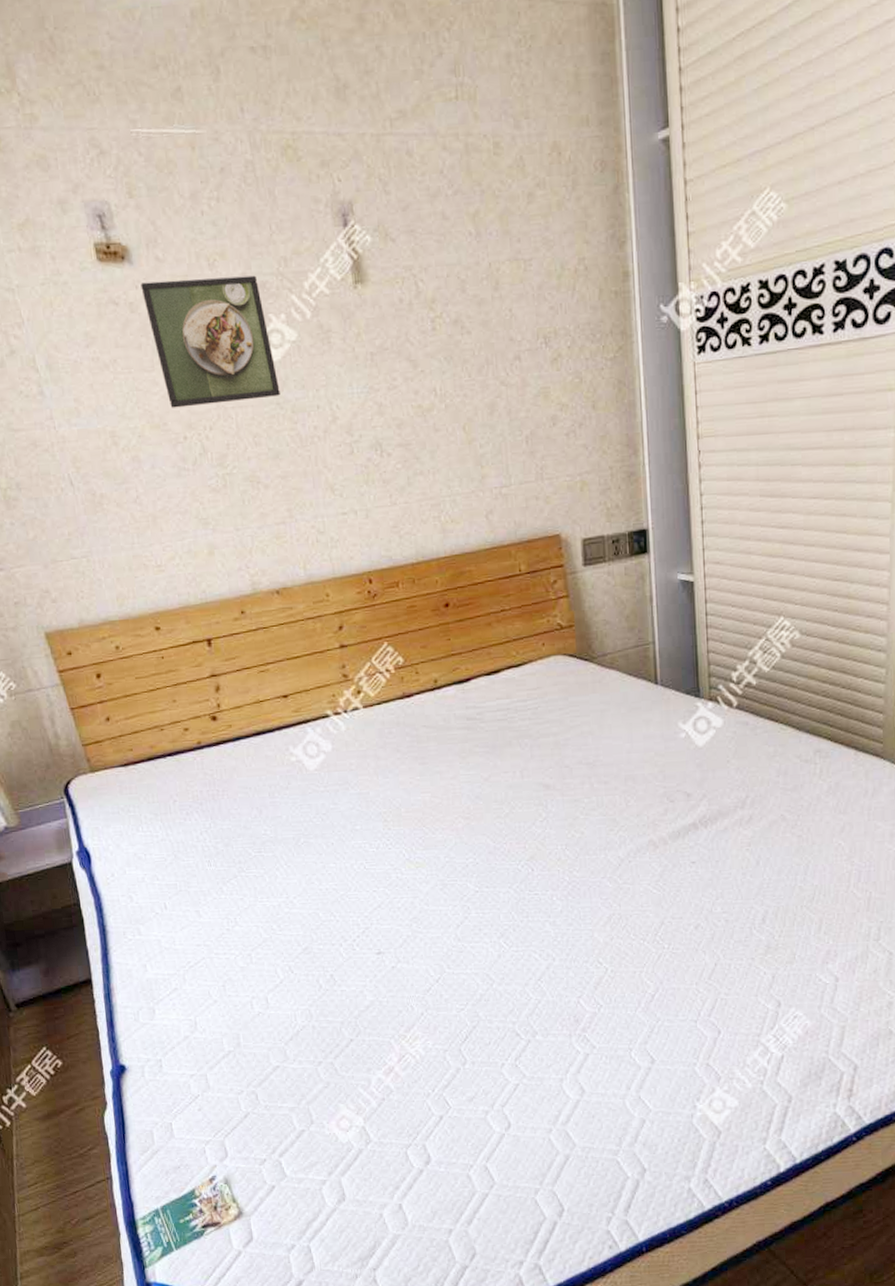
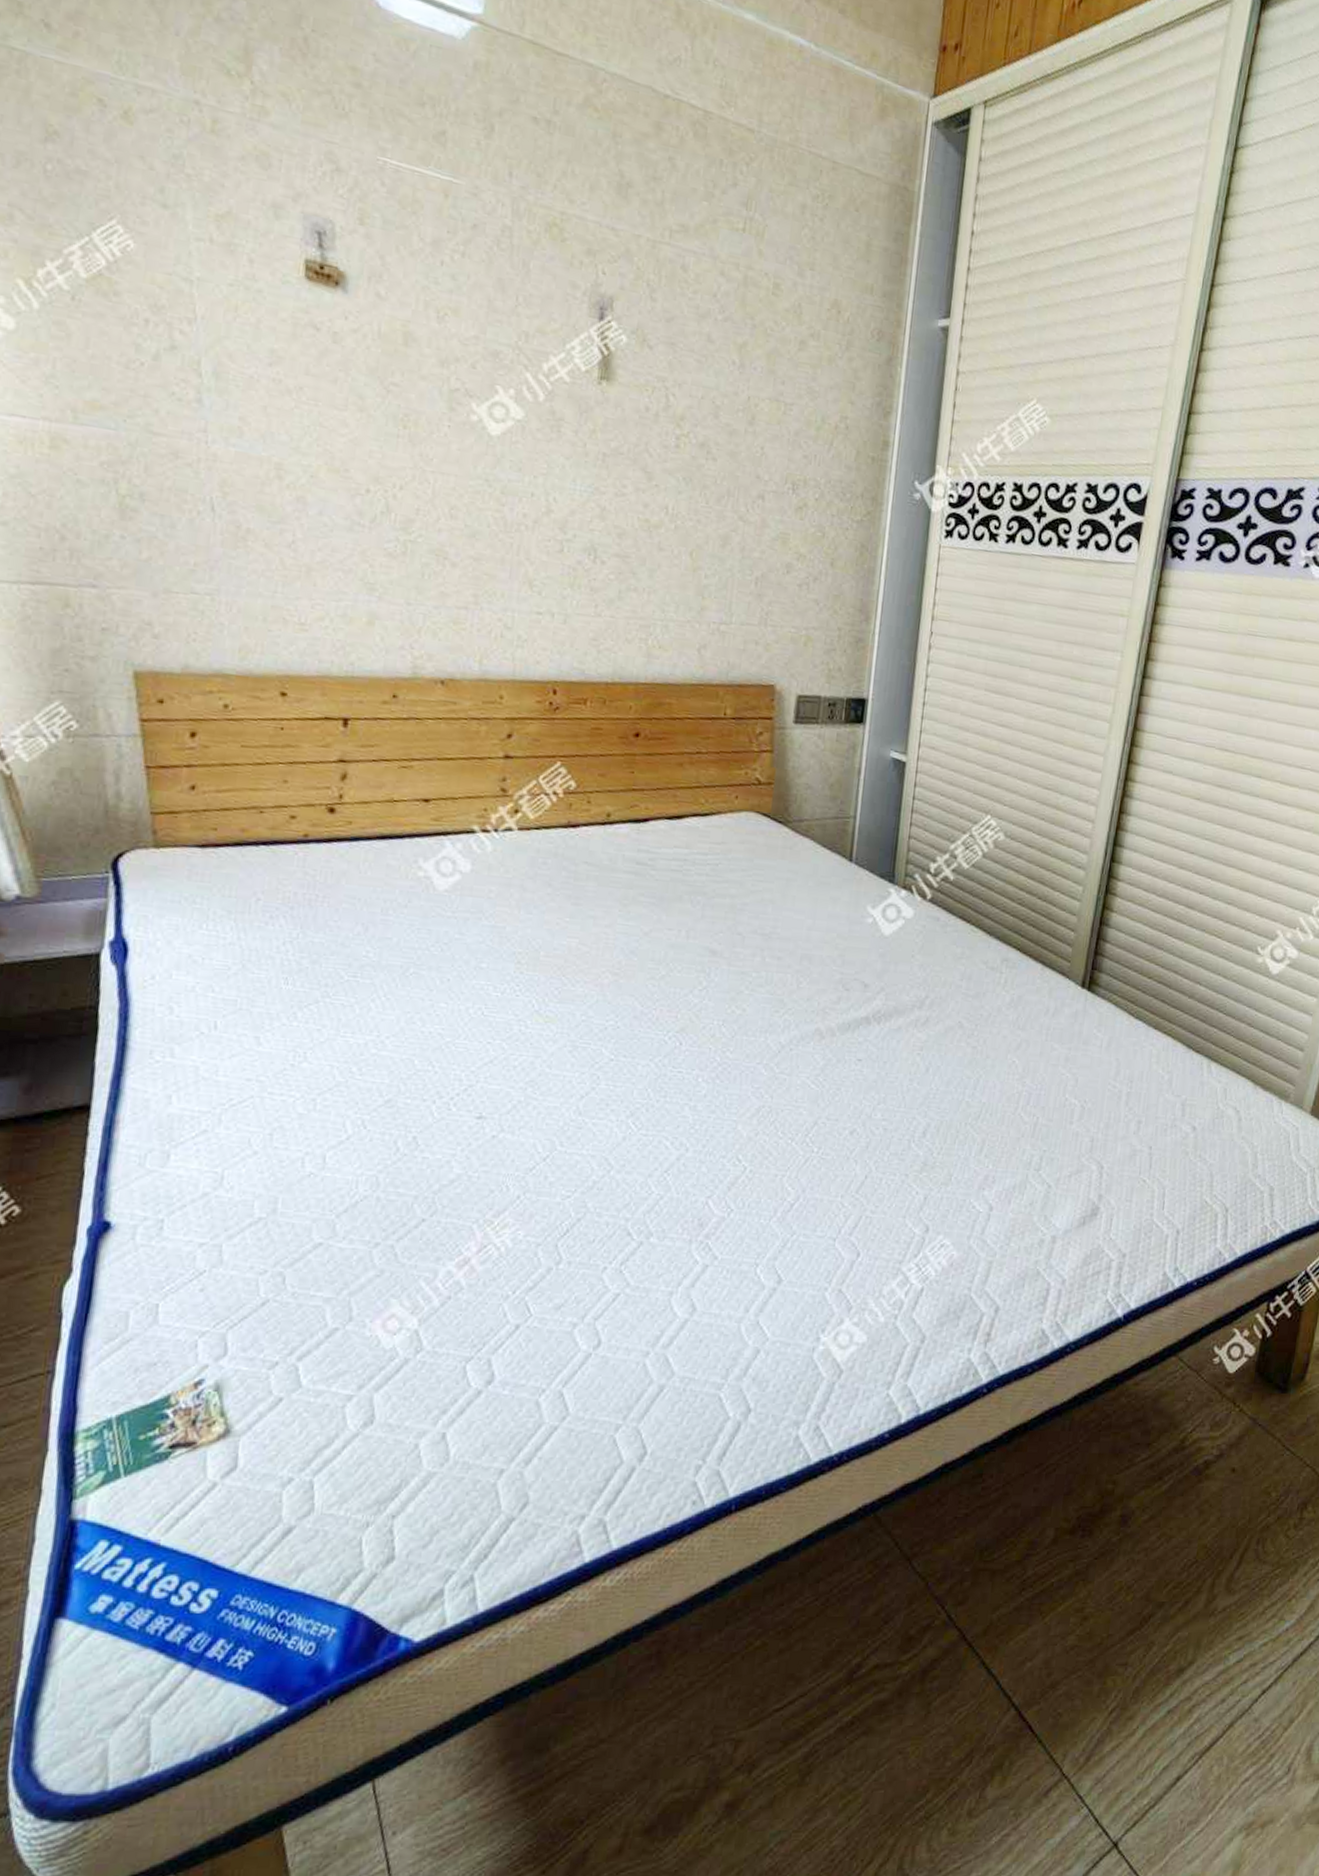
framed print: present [141,275,280,408] -> none [351,315,493,473]

